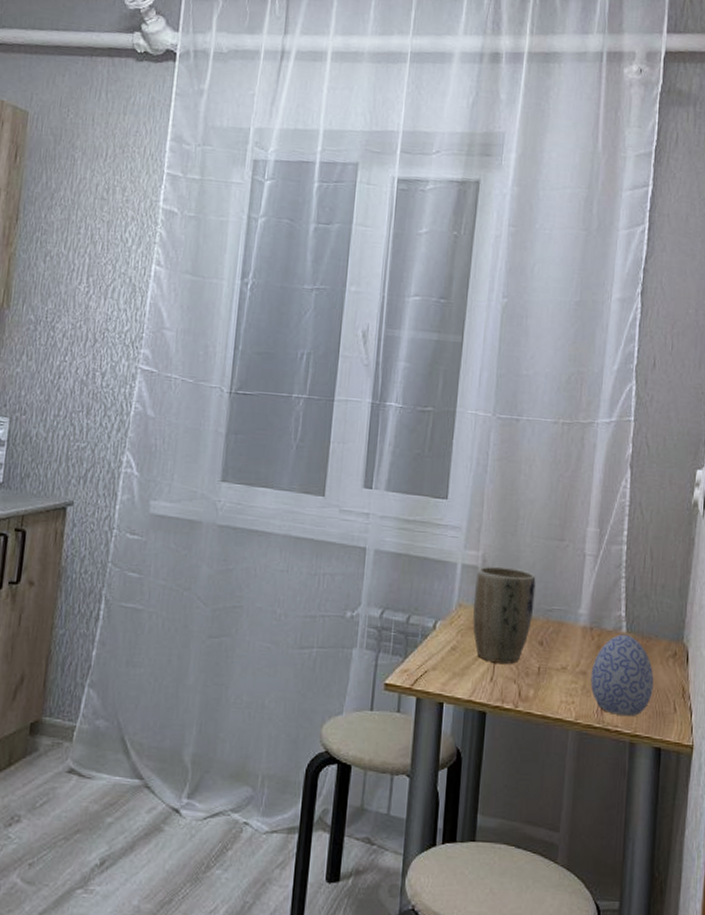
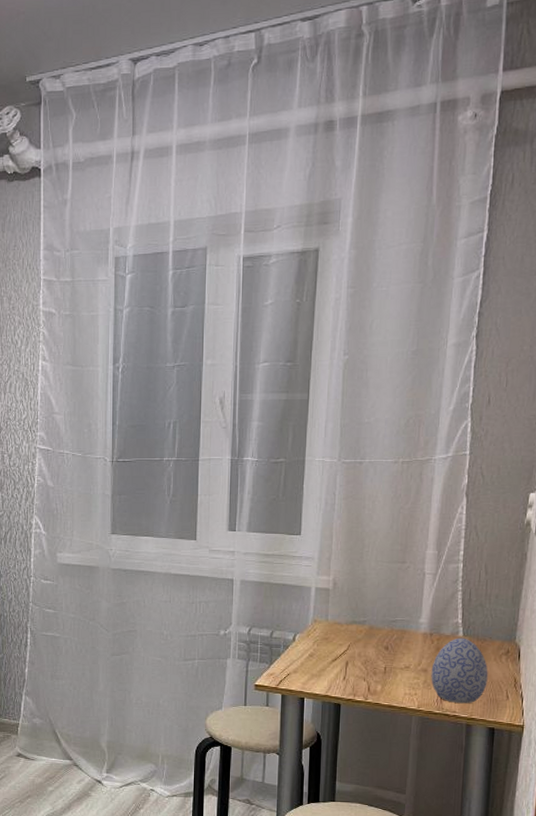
plant pot: present [473,566,536,664] -> none [327,588,381,665]

